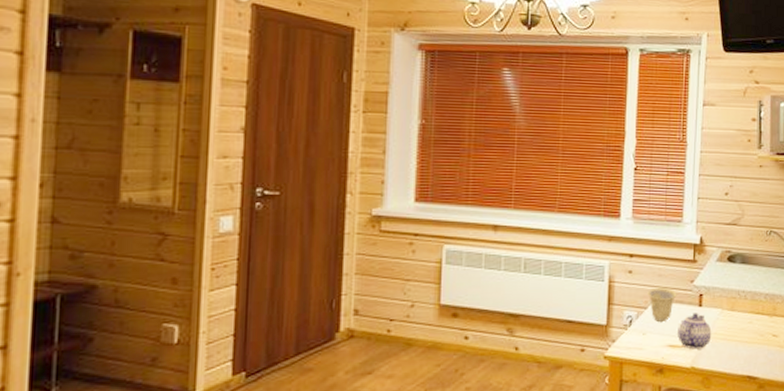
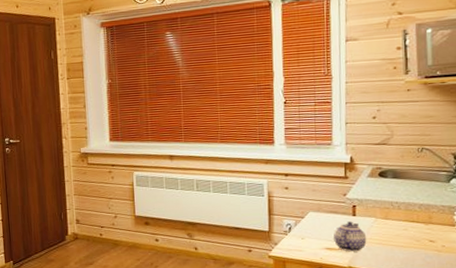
cup: present [647,287,677,322] -> none [303,200,331,228]

